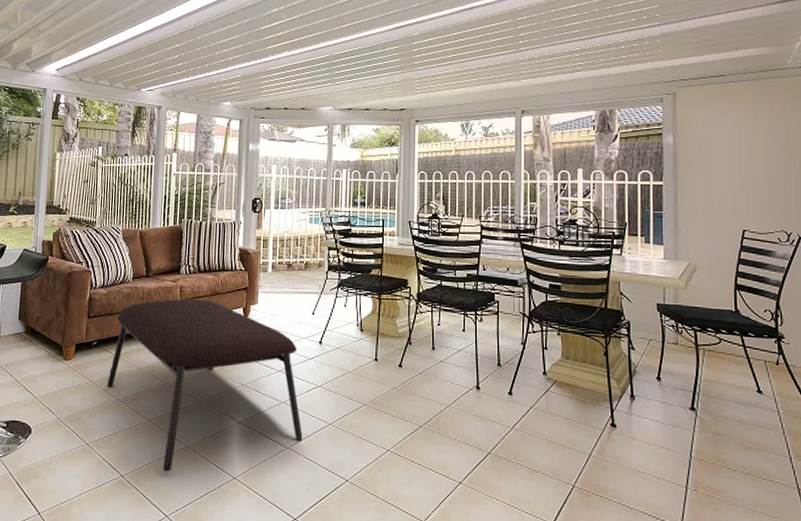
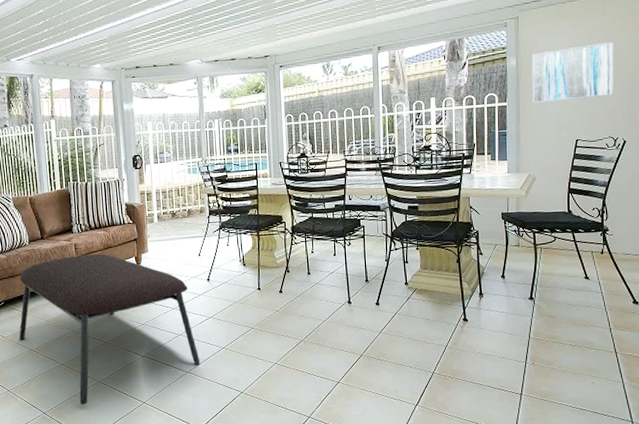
wall art: none [690,127,785,186] -> present [531,41,614,104]

